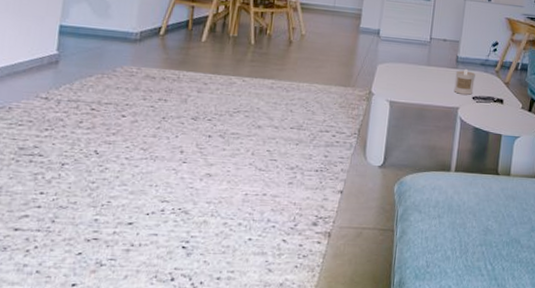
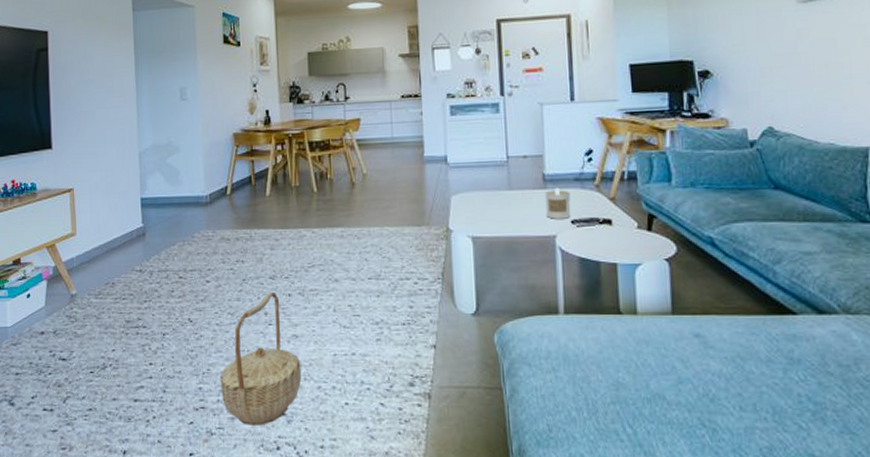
basket: none [119,132,211,258] -> present [220,292,302,426]

